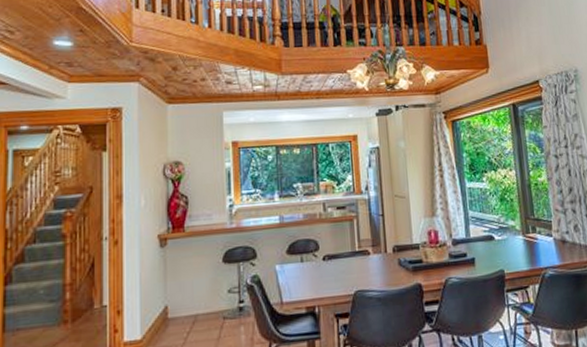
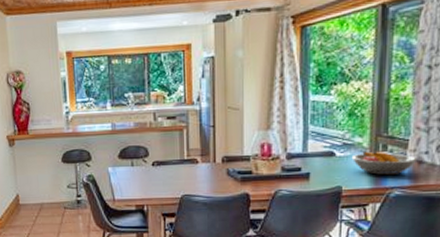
fruit bowl: none [509,233,561,256] -> present [352,151,416,175]

